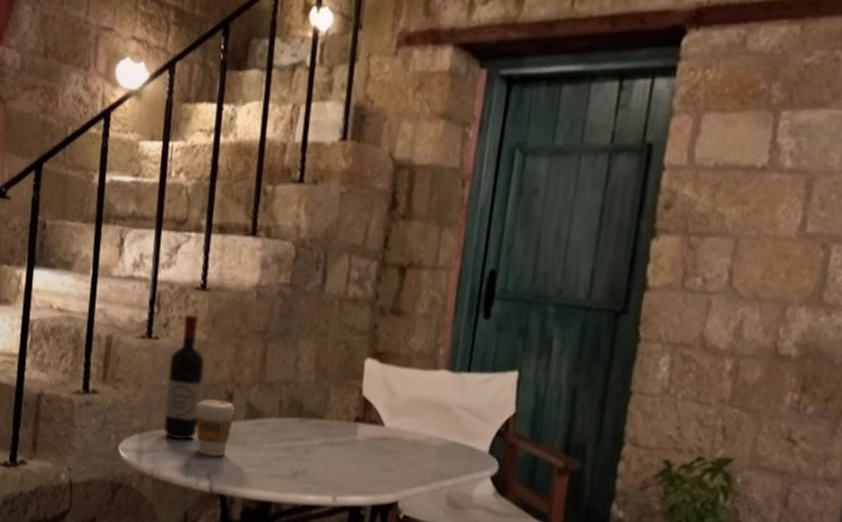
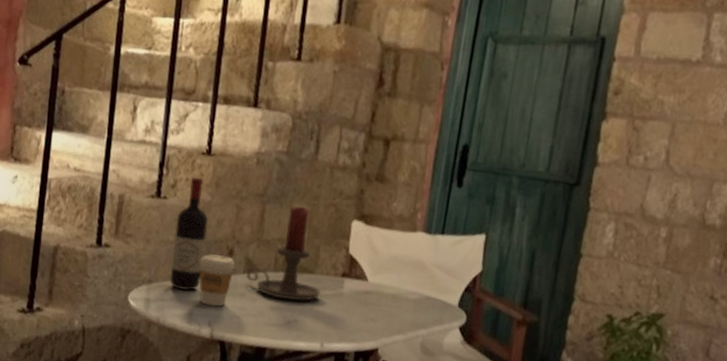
candle holder: none [247,344,331,451] -> present [245,206,320,302]

